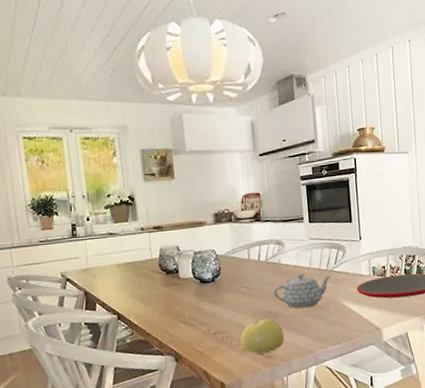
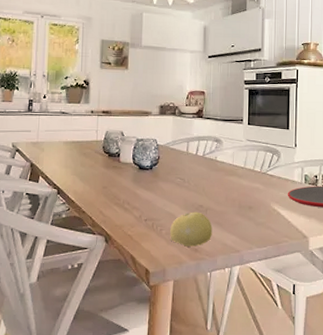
teapot: present [272,273,331,309] -> none [206,172,264,207]

